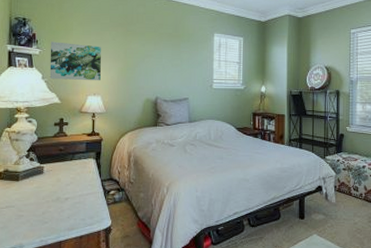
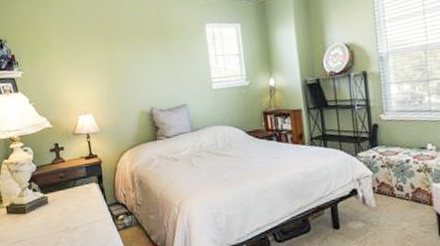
wall art: present [49,41,101,81] -> none [31,58,89,103]

